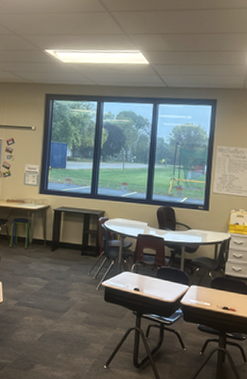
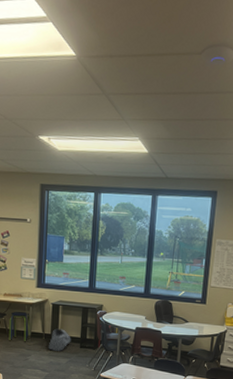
bag: none [49,235,73,259] -> present [48,328,71,351]

